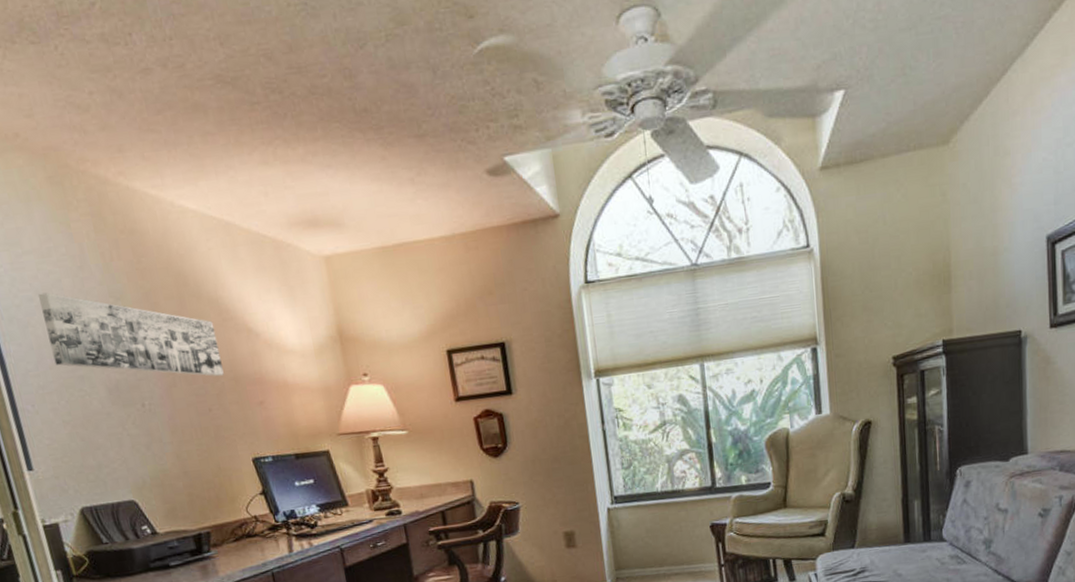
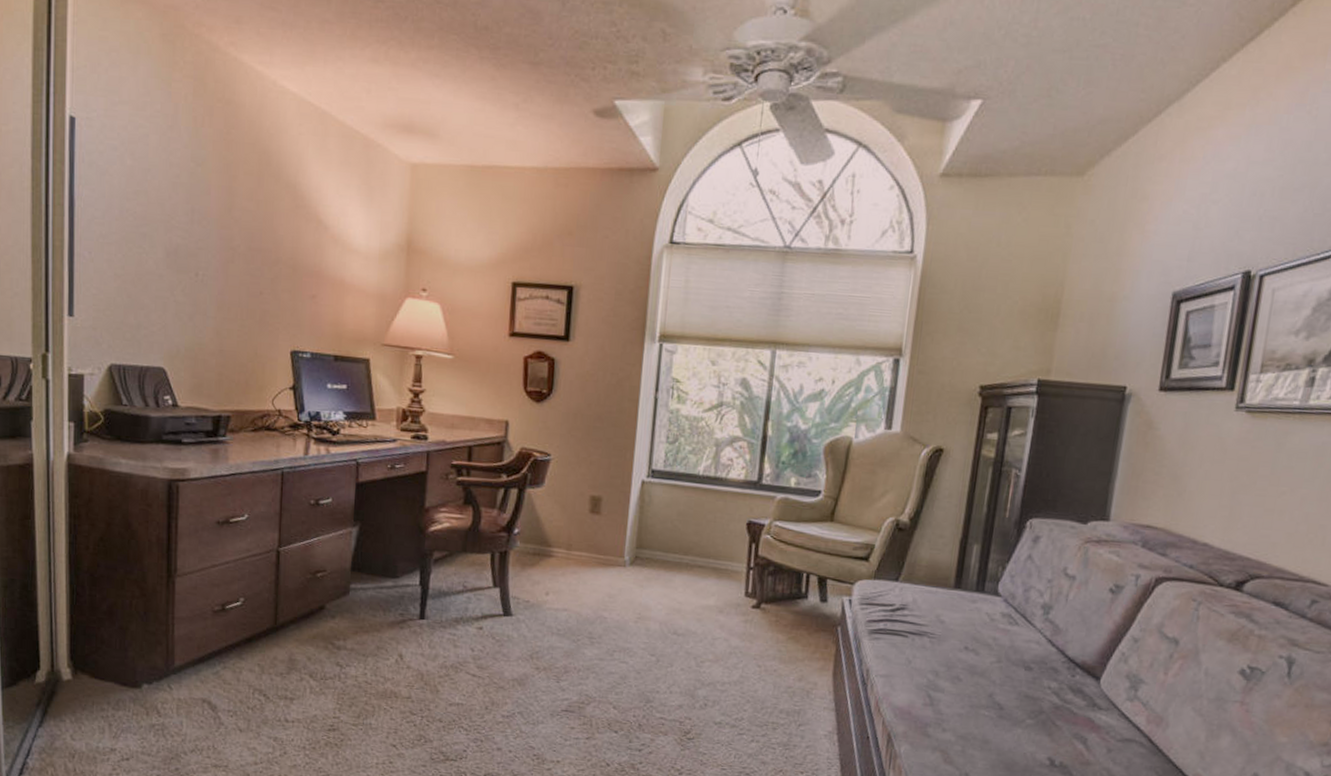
wall art: present [37,292,224,377] -> none [122,144,286,262]

